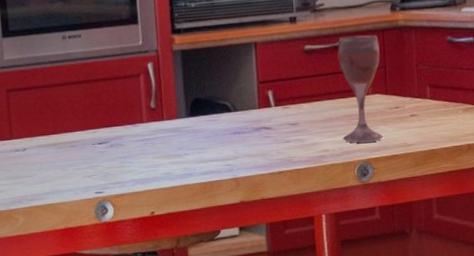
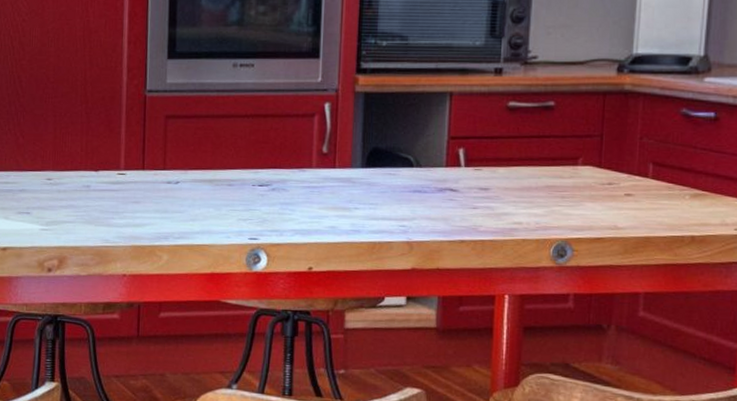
cup: present [337,35,383,143] -> none [540,96,598,220]

